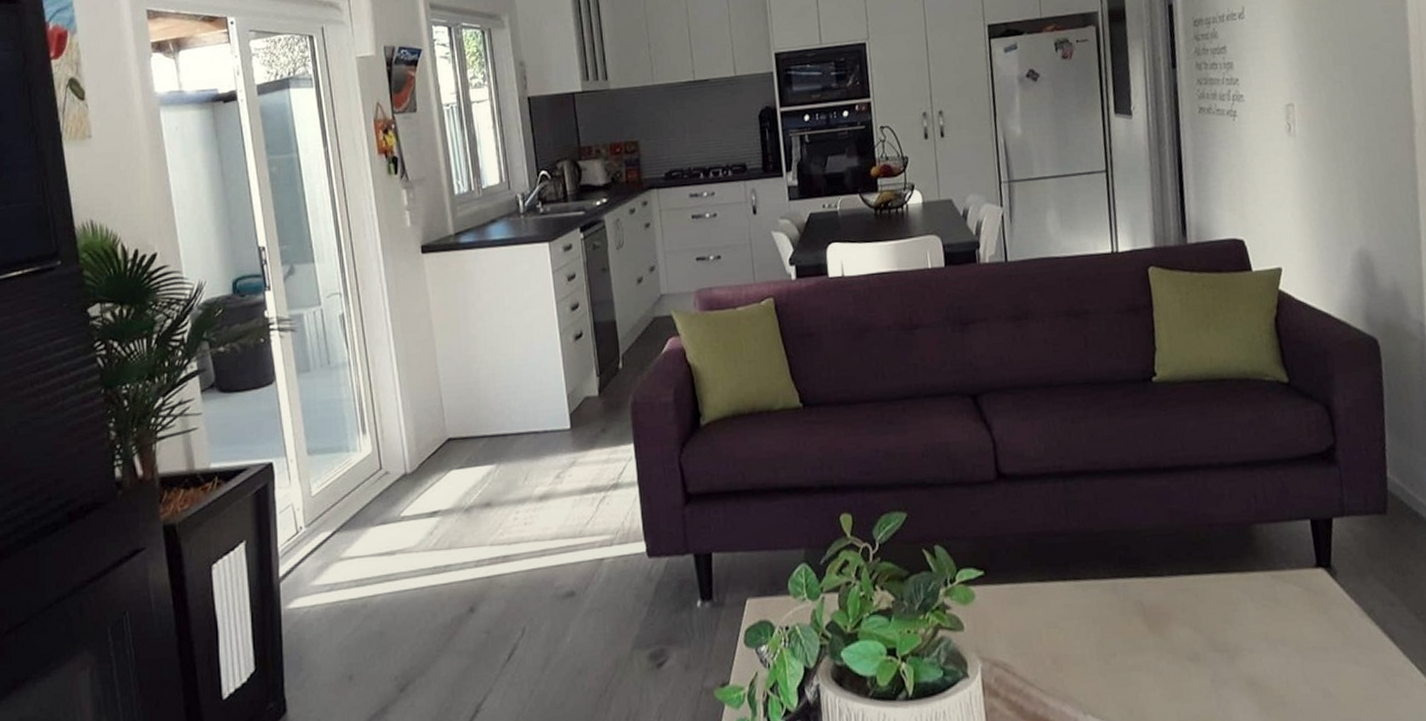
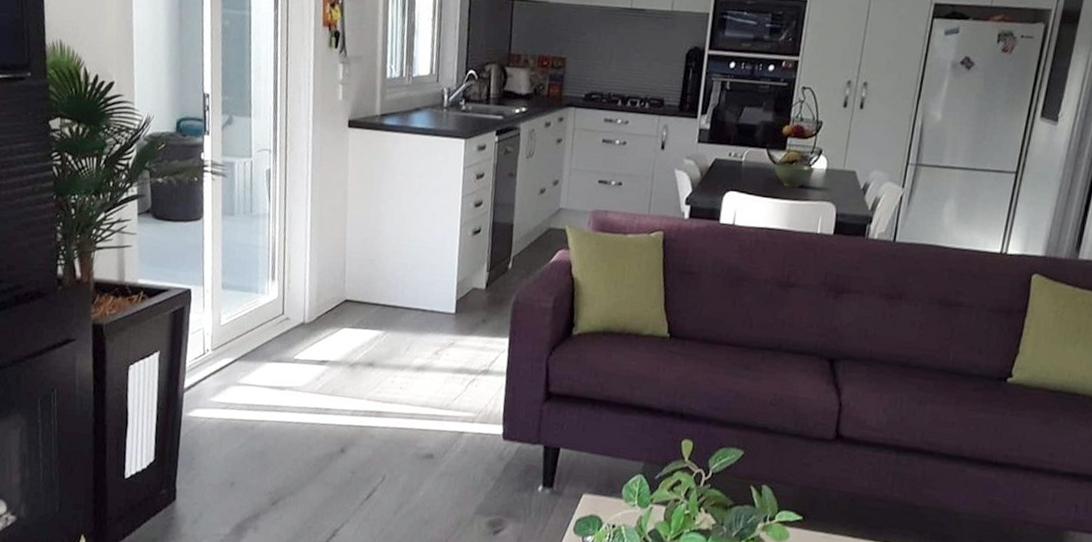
bowl: none [870,203,912,228] -> present [774,163,815,188]

